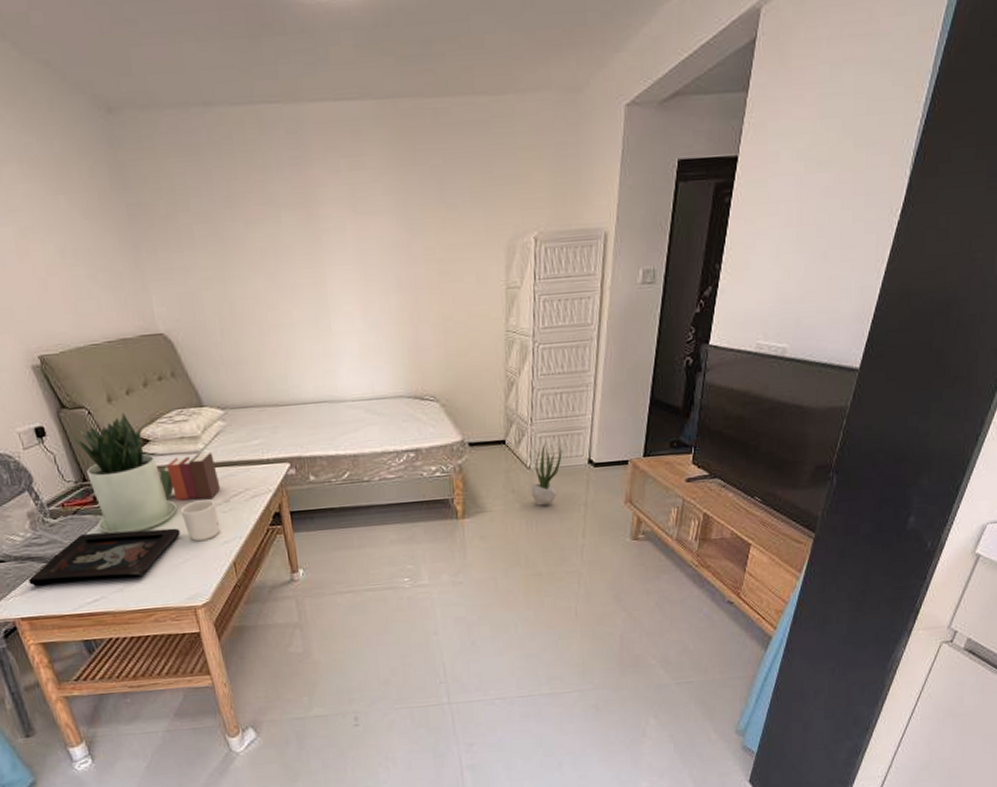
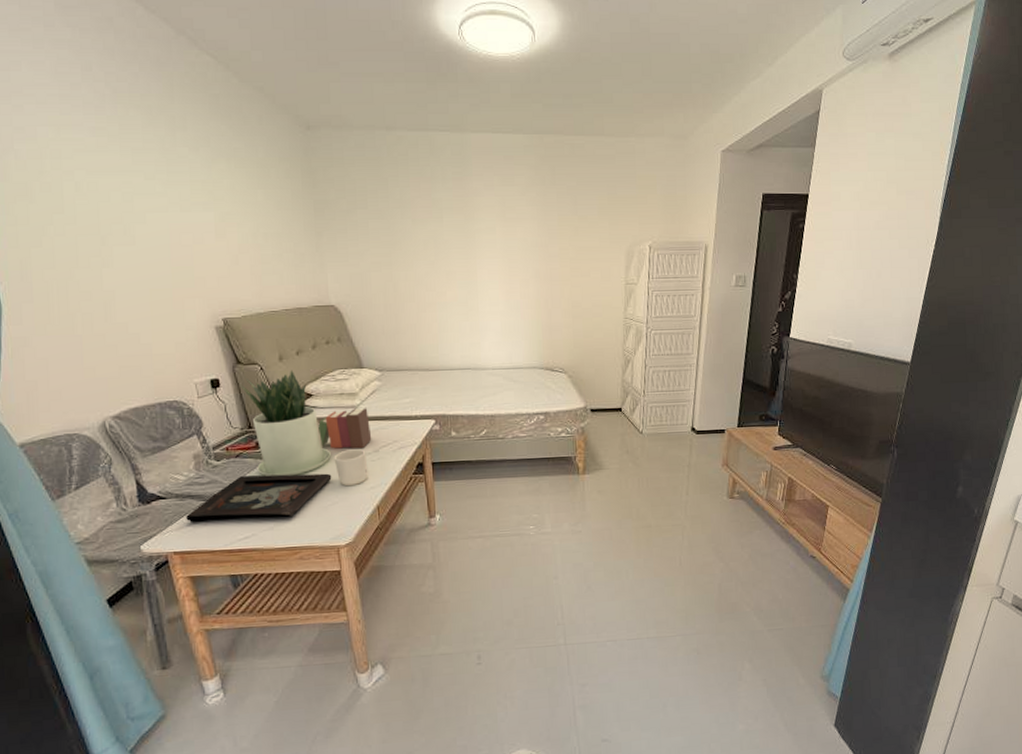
potted plant: present [531,444,562,506] -> none [642,413,670,466]

